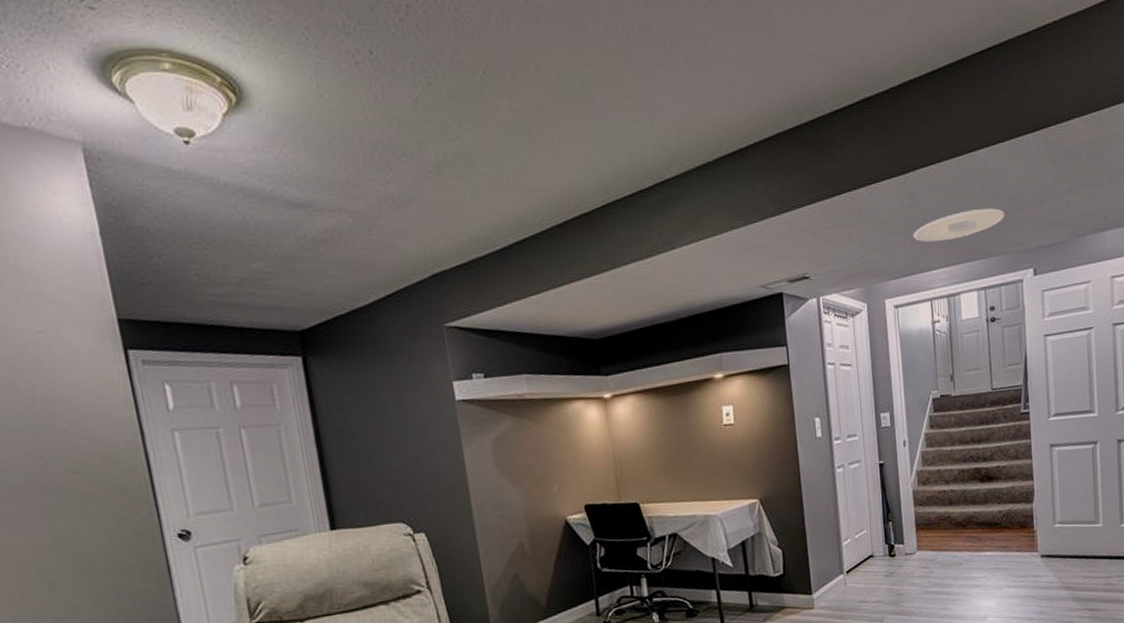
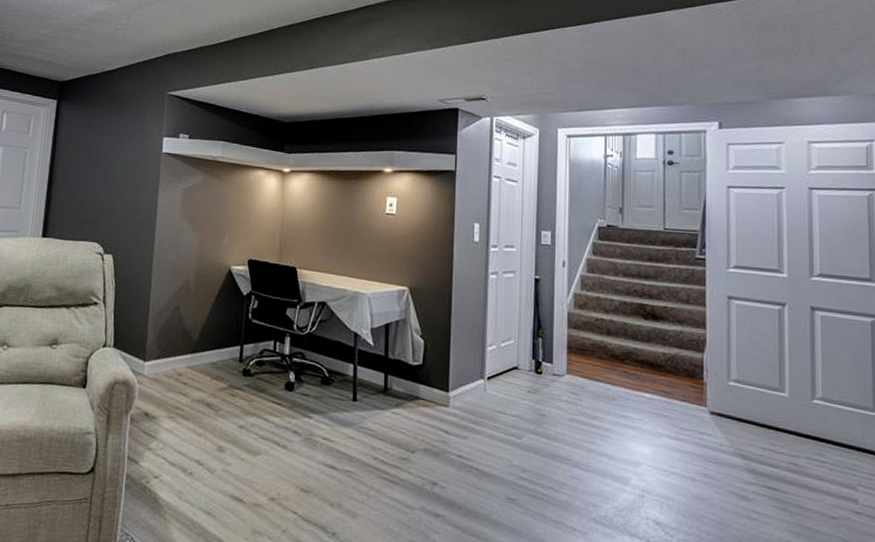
recessed light: present [913,208,1004,243] -> none [592,61,690,85]

